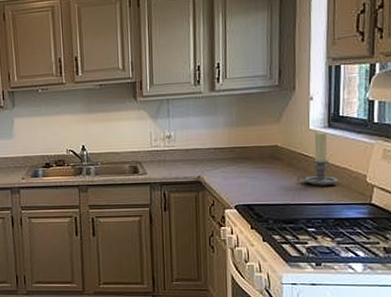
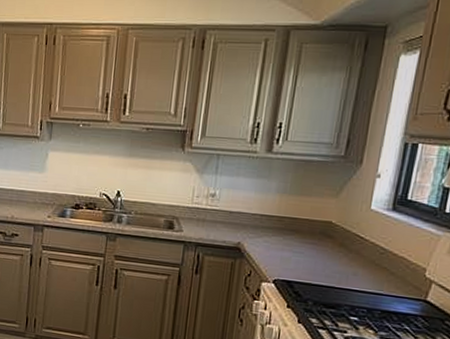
candle holder: present [296,131,338,186] -> none [346,213,393,274]

